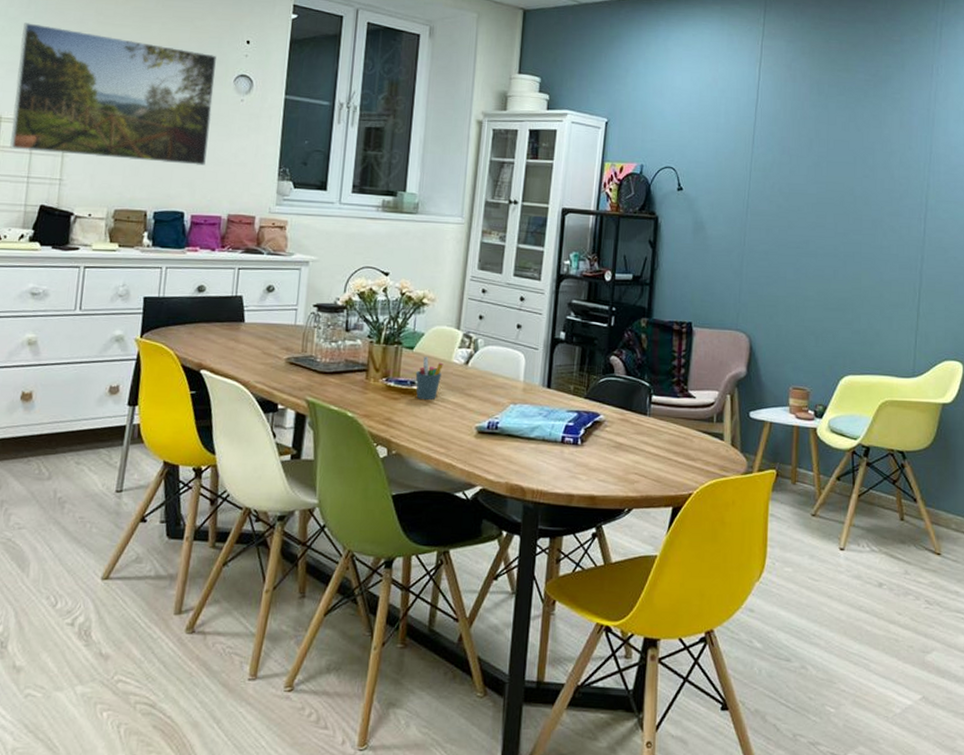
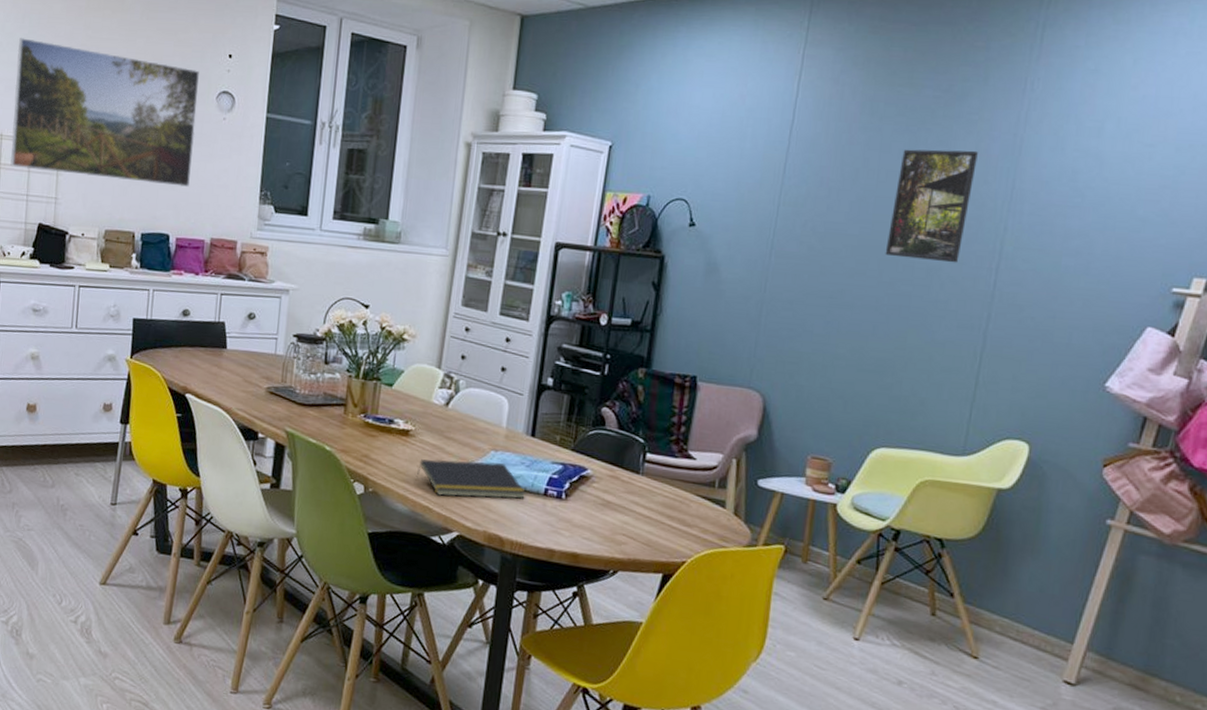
pen holder: present [415,356,444,401] -> none [394,395,423,441]
notepad: none [438,415,545,453] -> present [416,459,527,499]
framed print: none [838,122,902,215] -> present [885,149,978,263]

